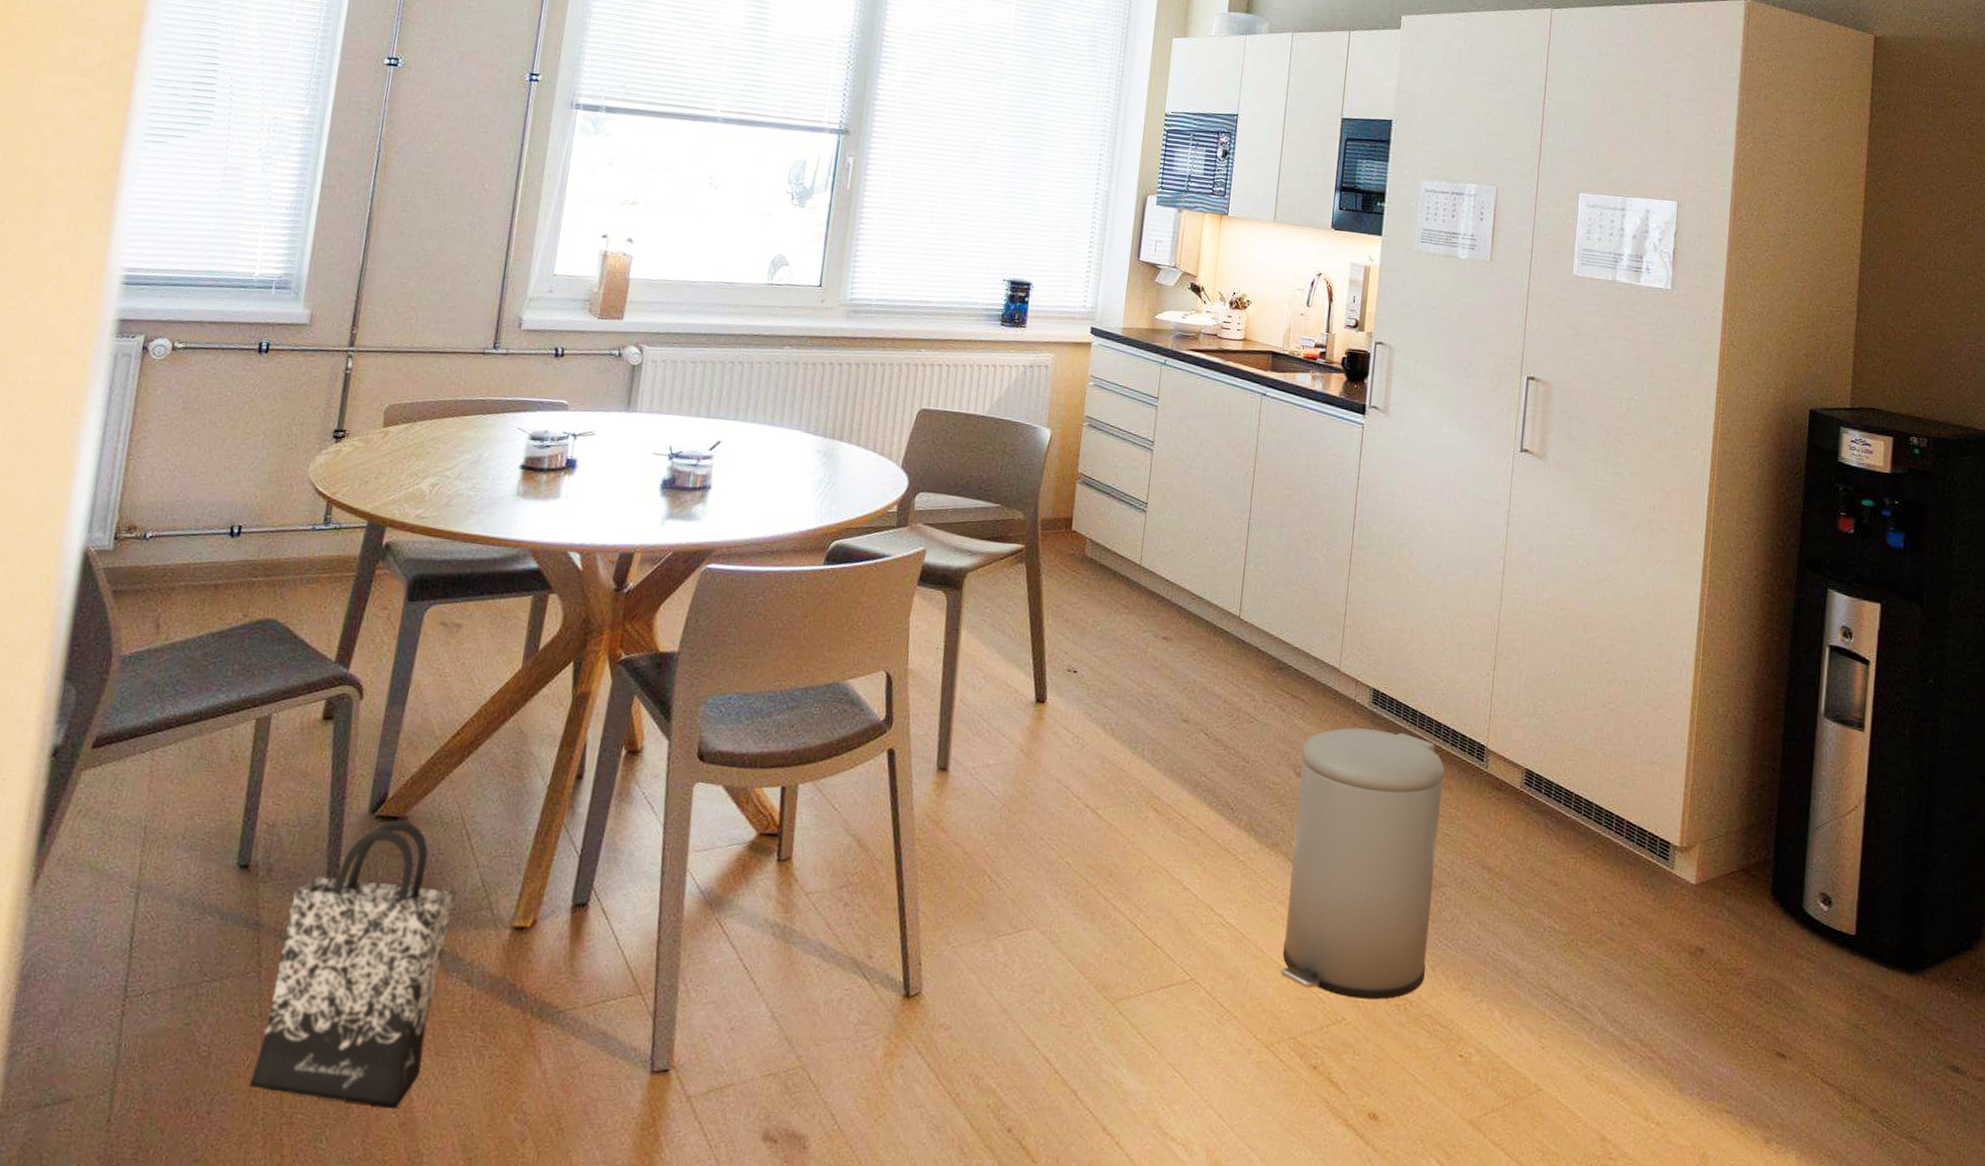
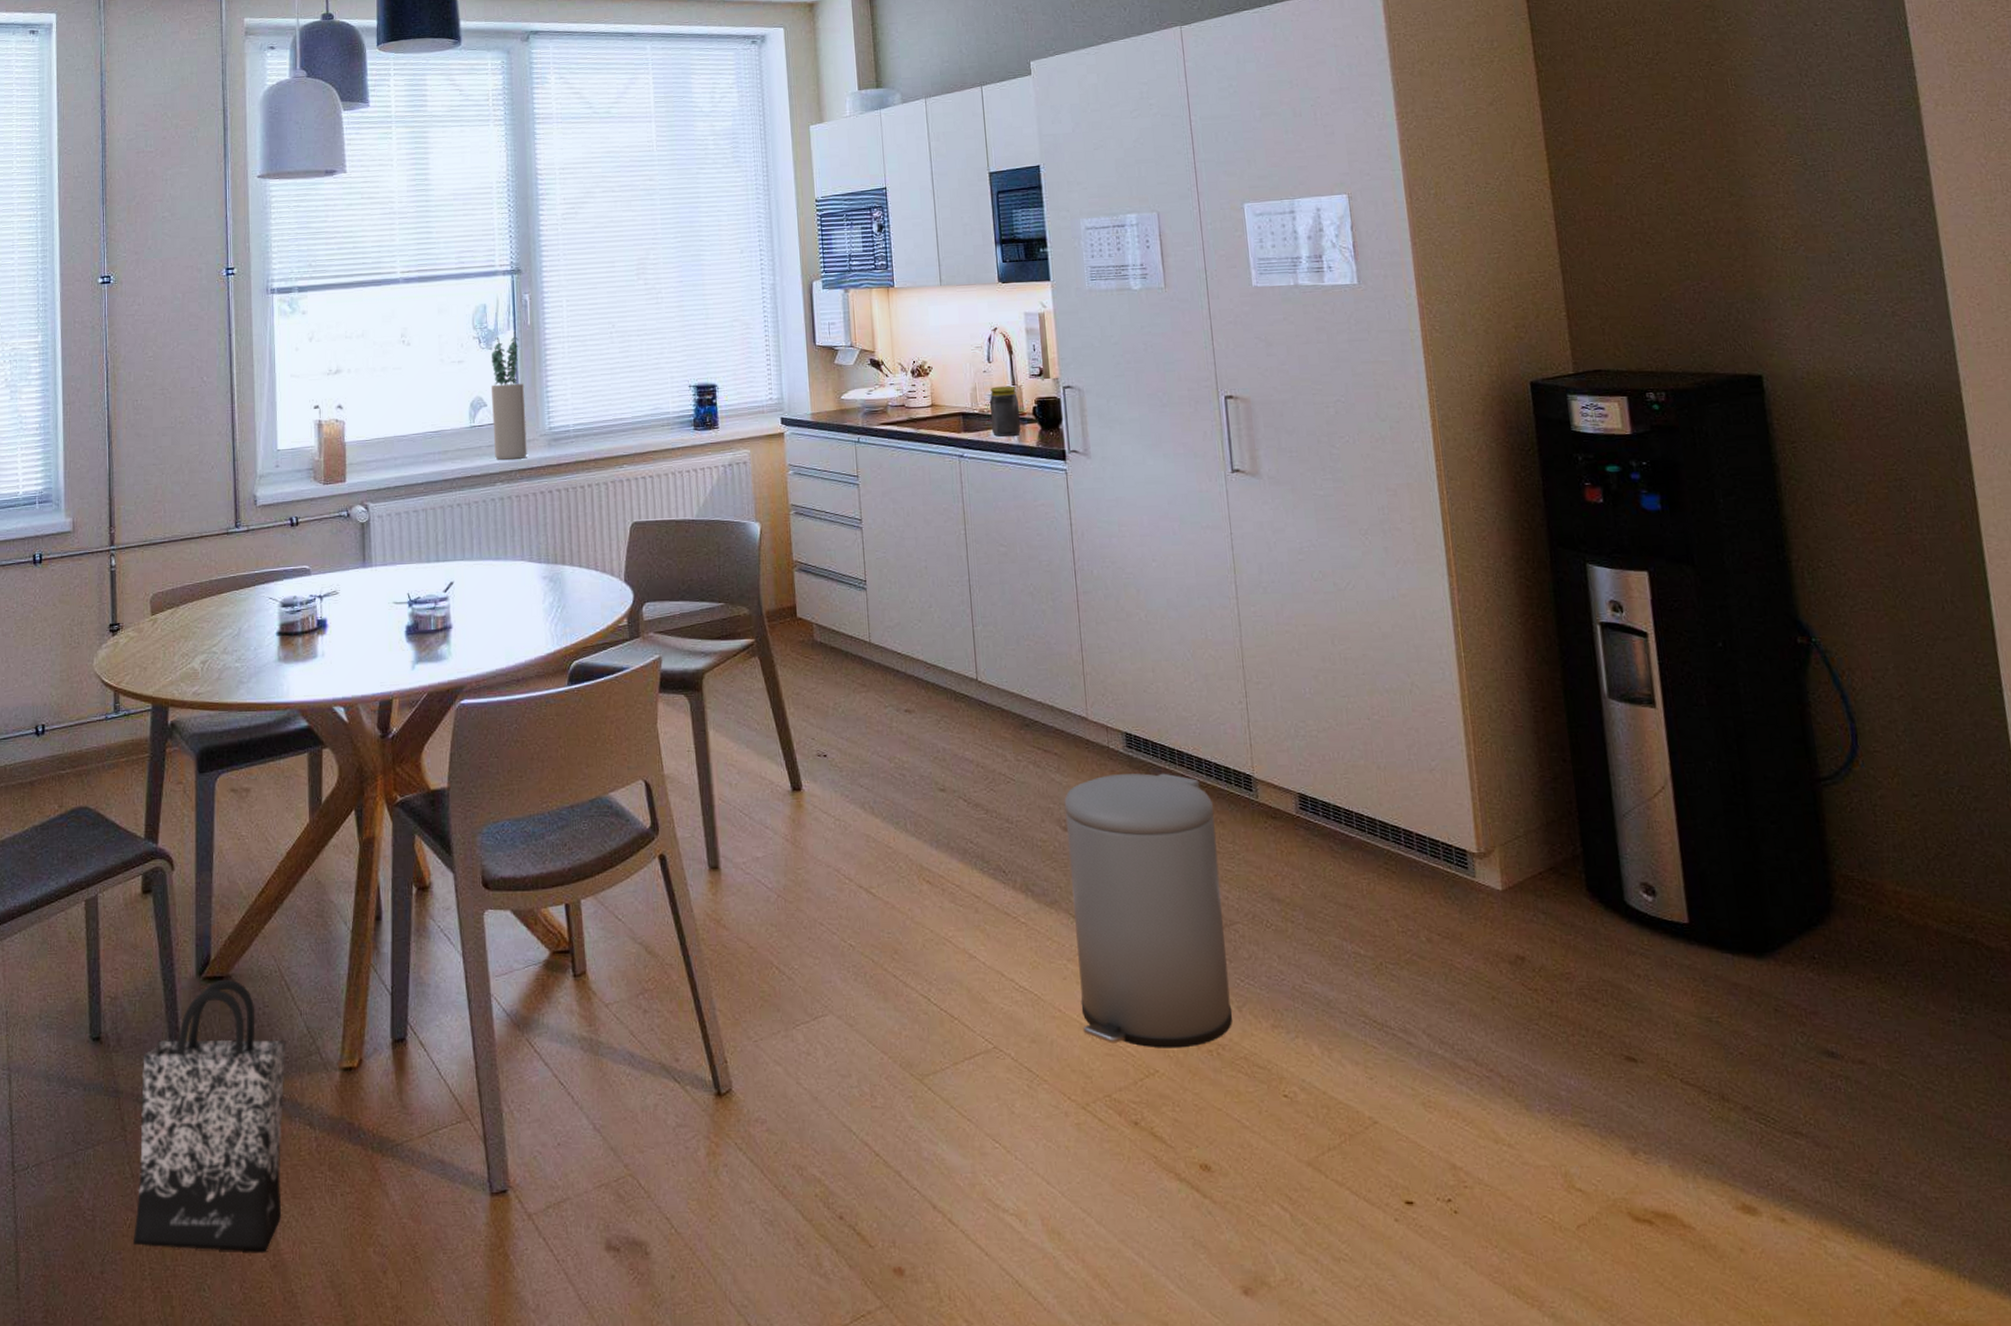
vase: none [788,193,834,326] -> present [490,332,527,460]
jar: none [1298,331,1330,383] -> present [989,386,1021,438]

